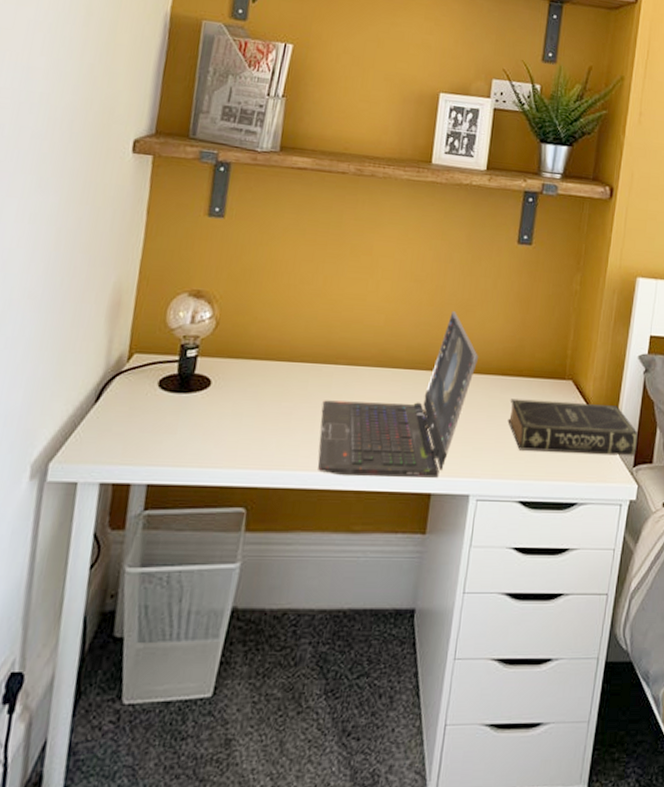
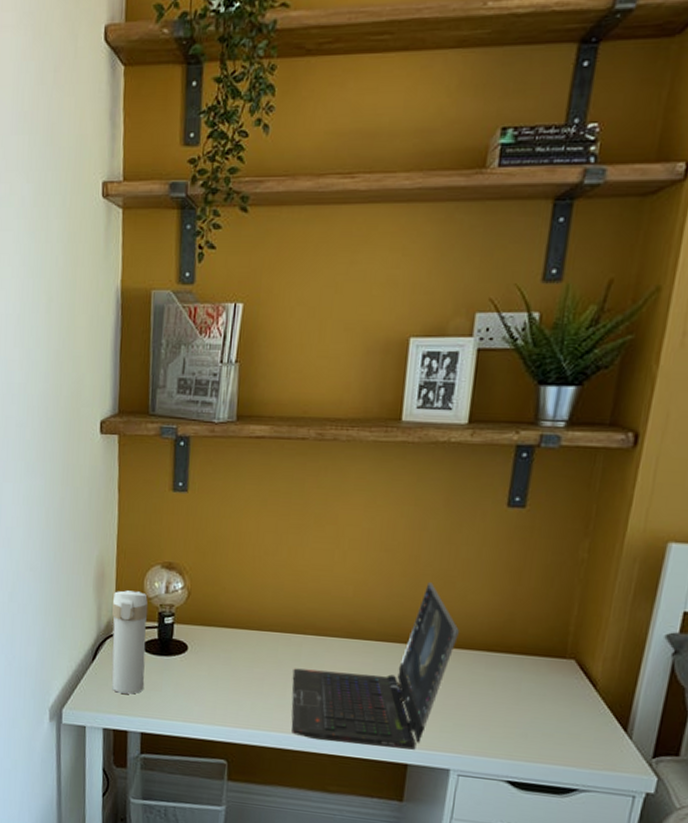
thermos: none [116,320,170,440] -> present [111,590,149,694]
book: present [507,399,638,456] -> none [494,676,661,747]

